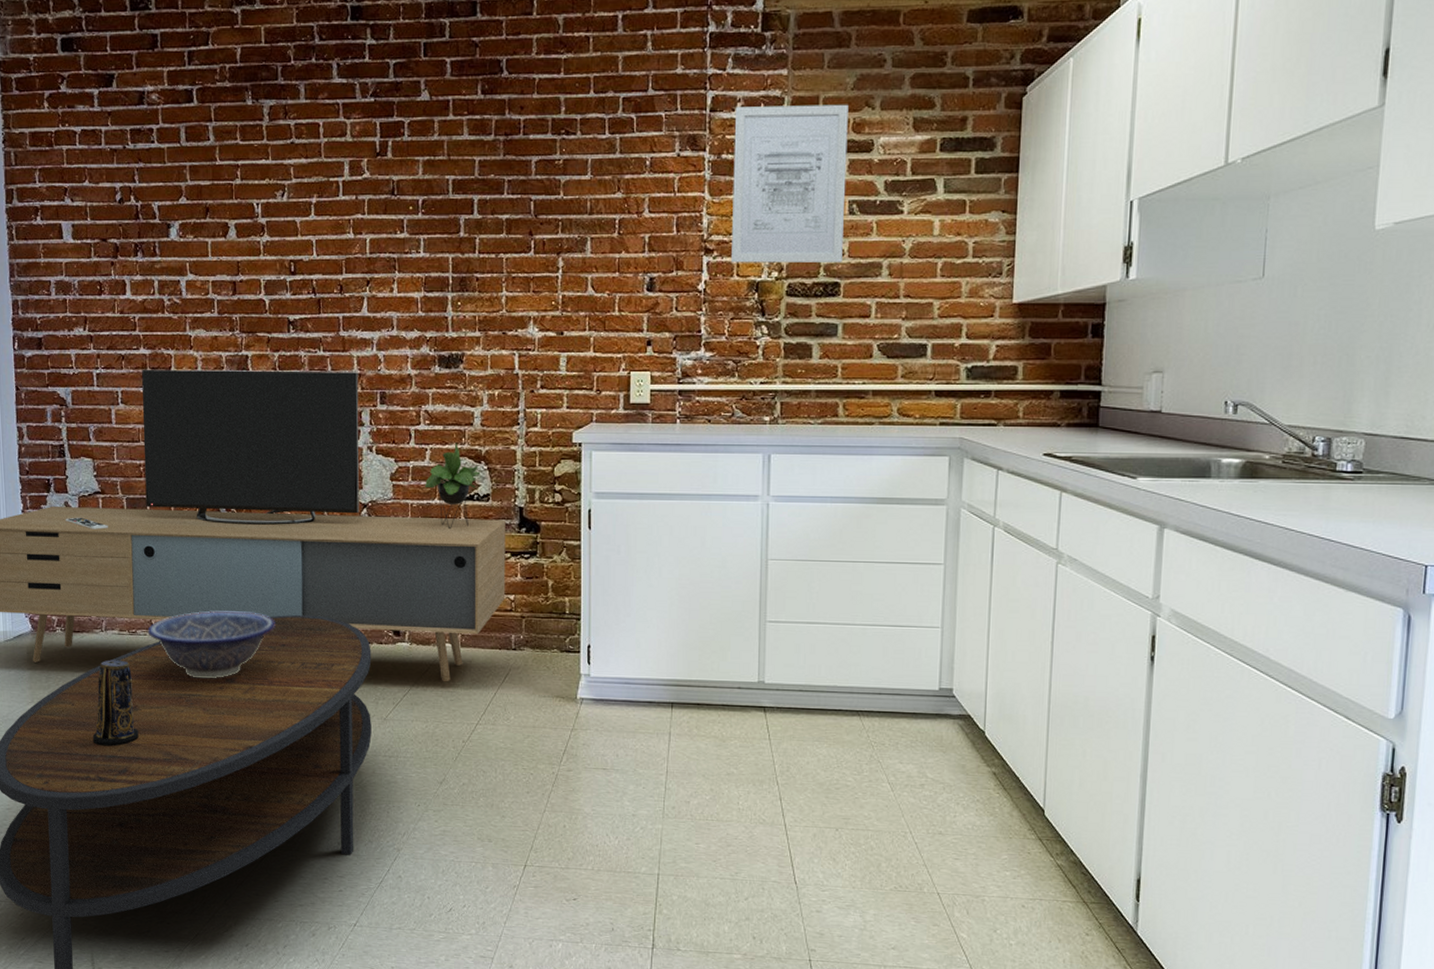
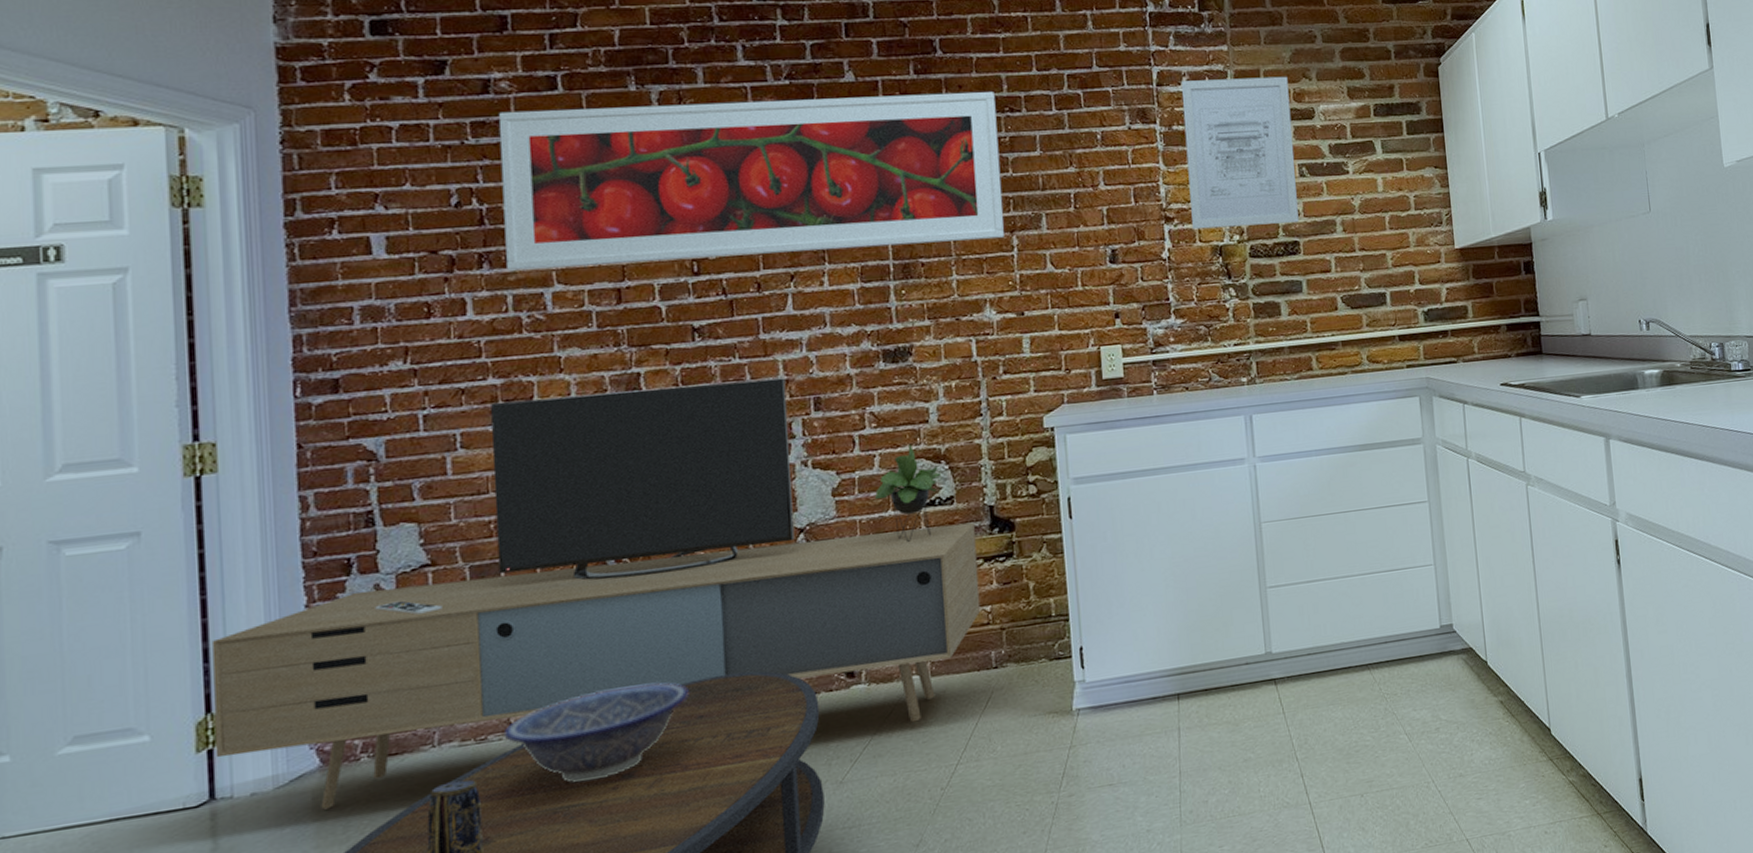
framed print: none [150,113,553,260] -> present [499,92,1004,271]

